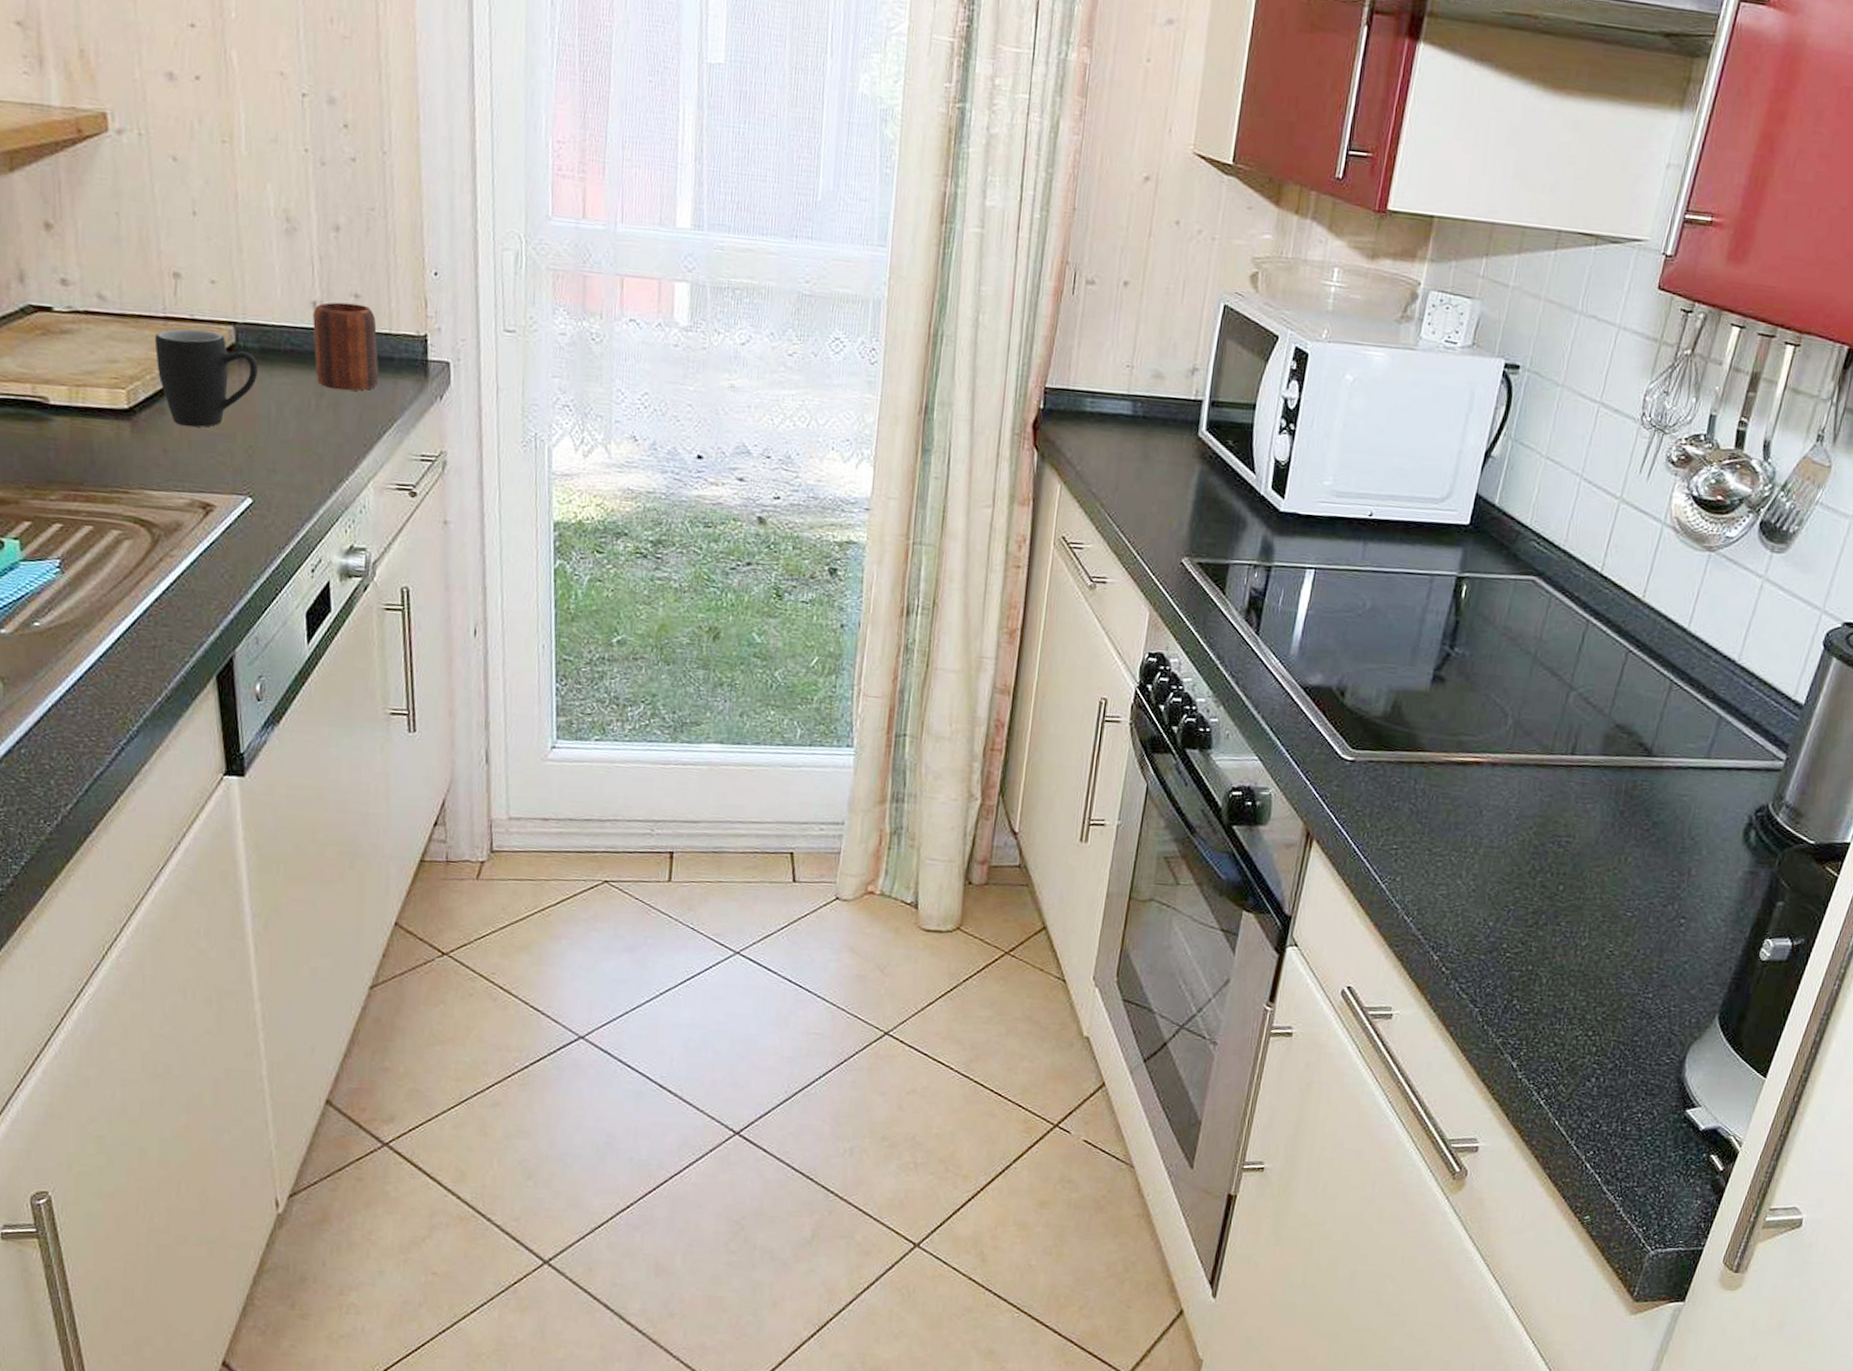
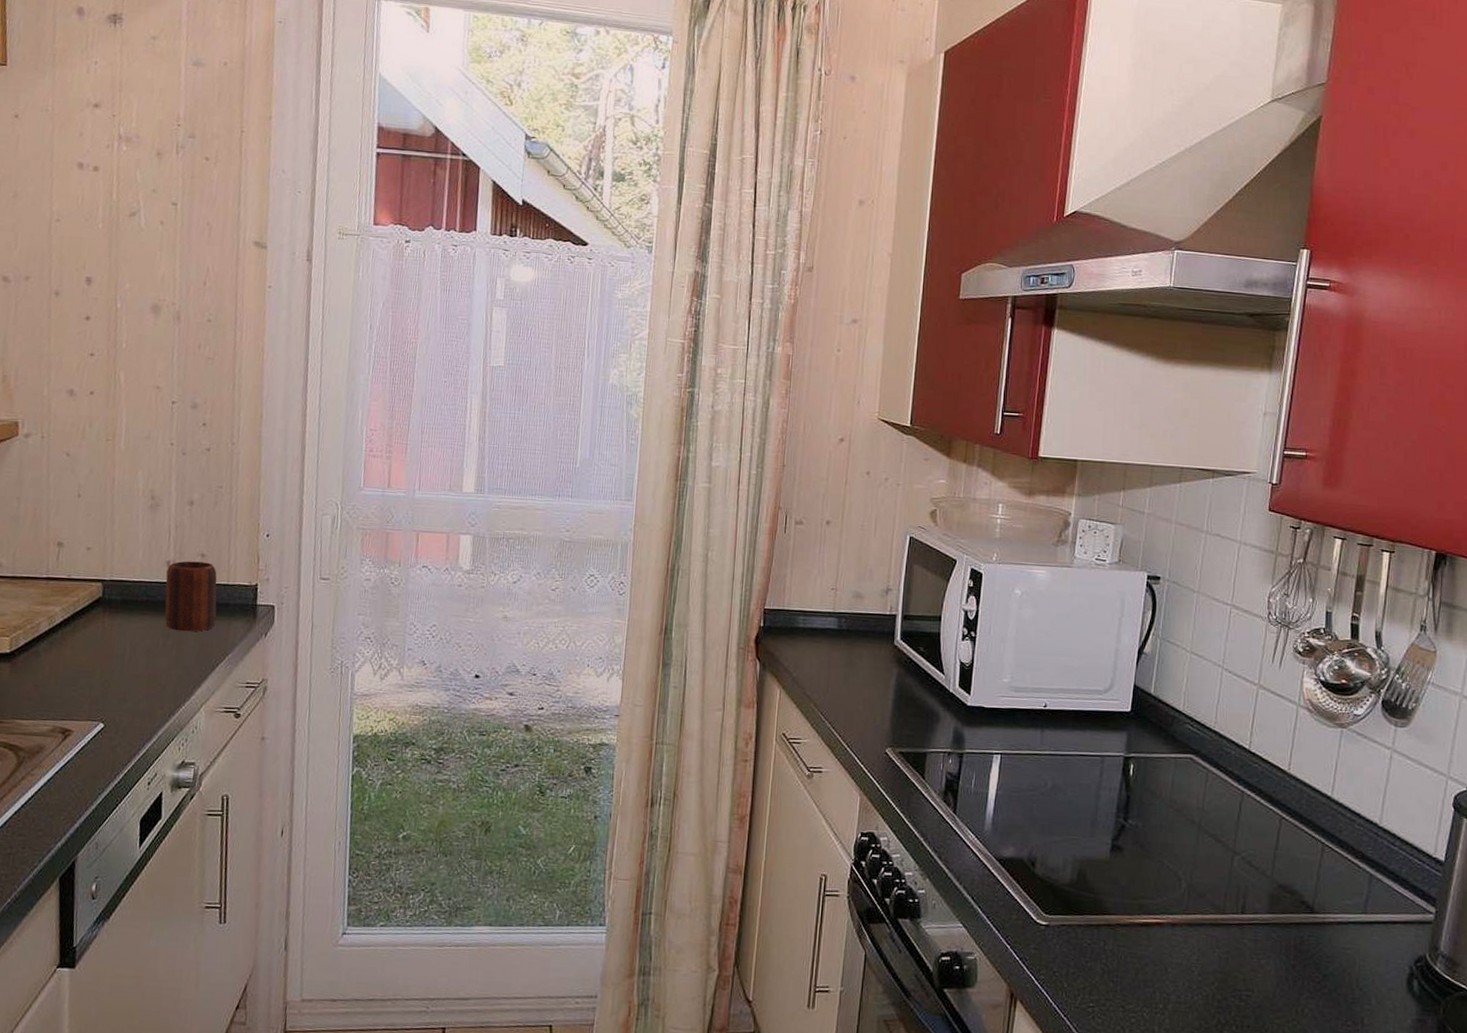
mug: present [154,328,258,427] -> none [36,586,119,666]

